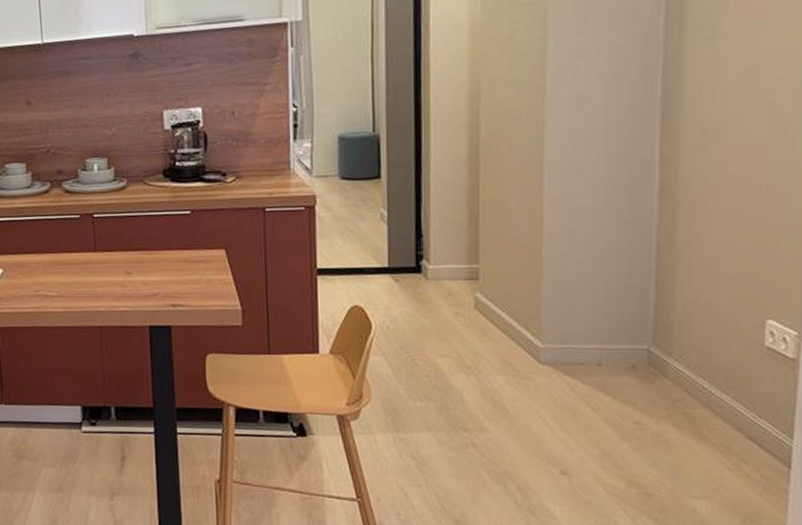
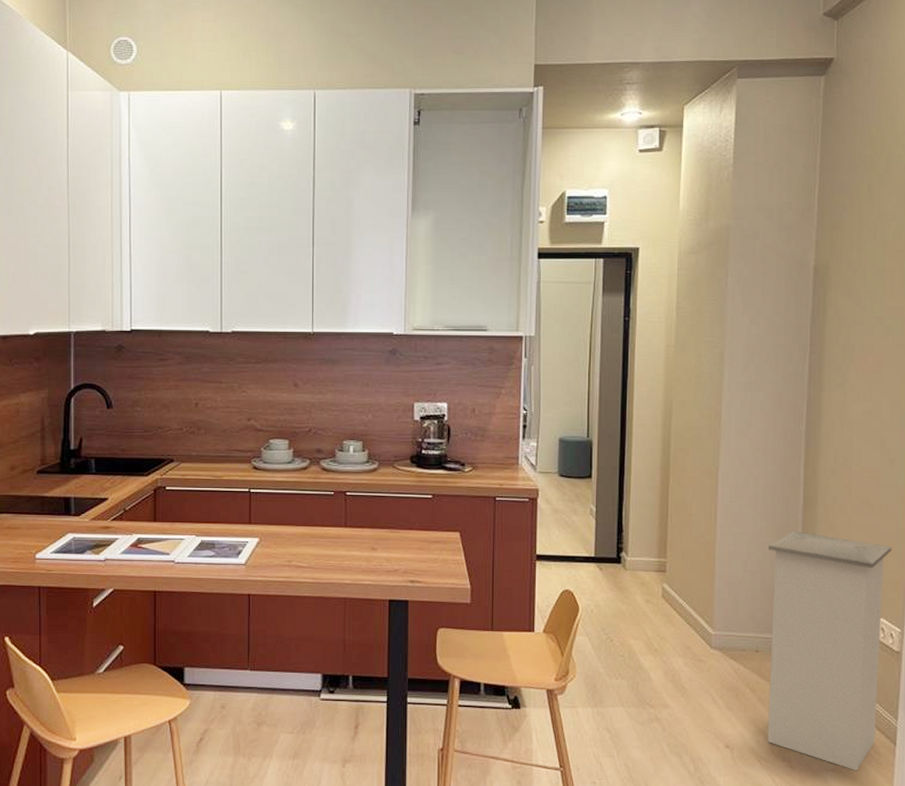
trash can: none [613,222,785,499] -> present [767,531,892,772]

